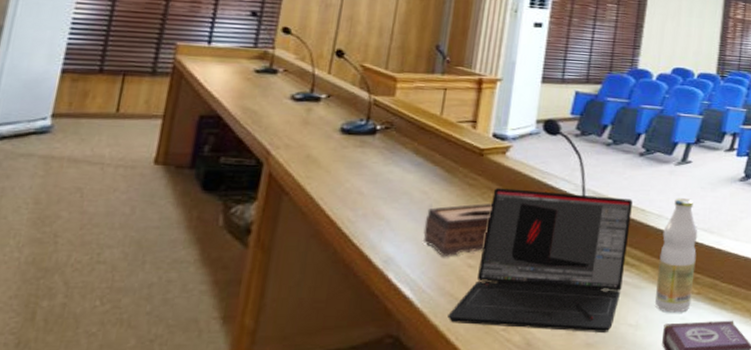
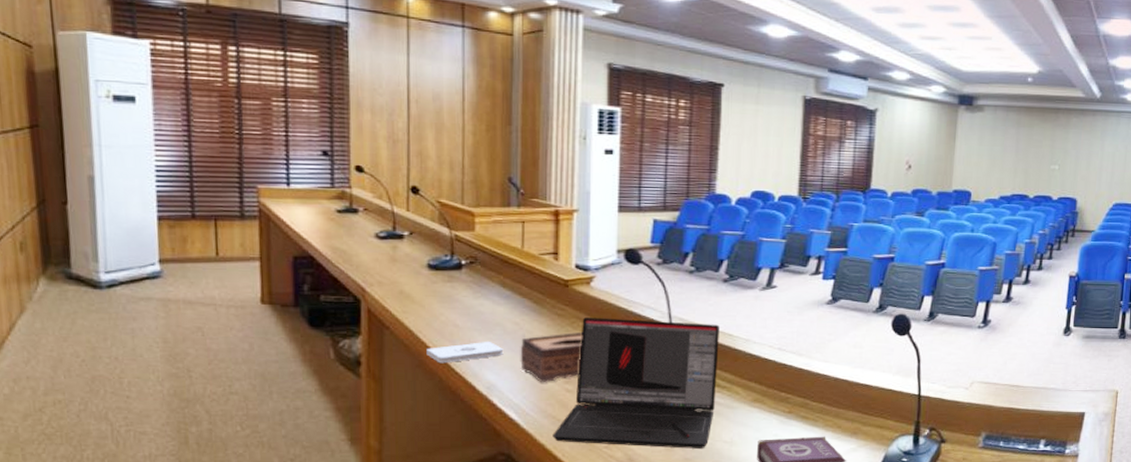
notepad: none [324,210,408,234] -> present [426,341,504,364]
bottle: present [654,198,698,313] -> none [747,322,787,430]

